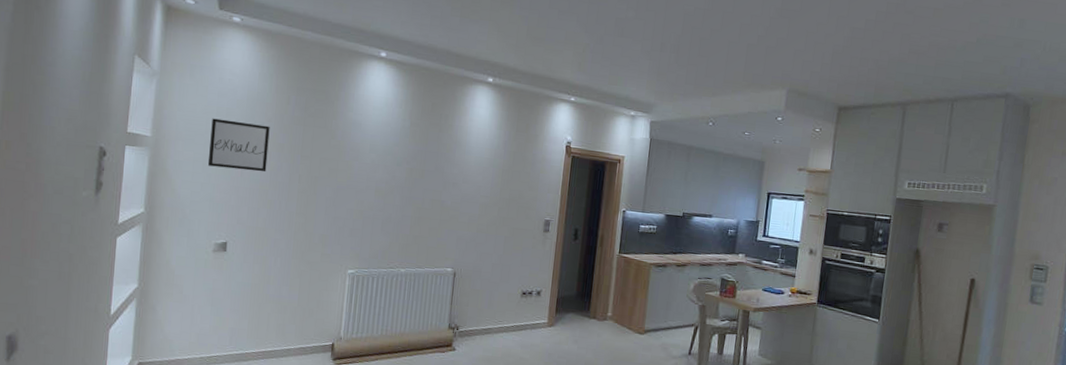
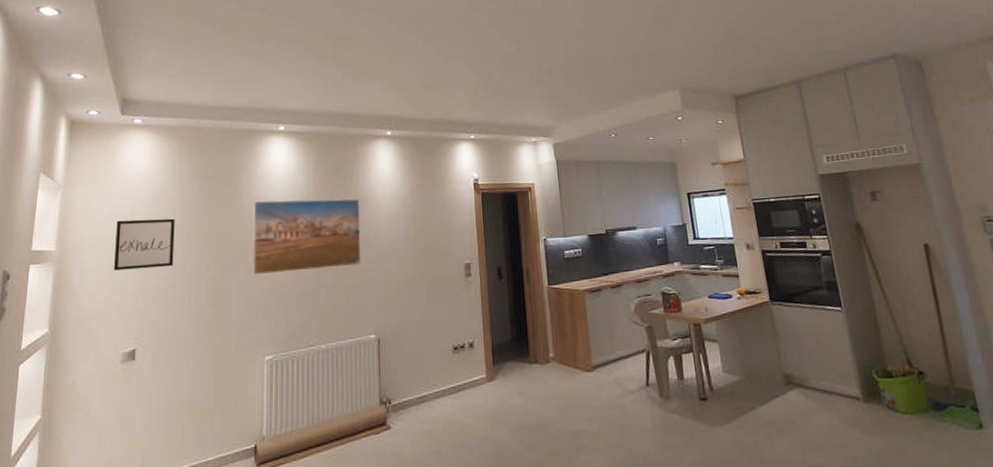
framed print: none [341,123,453,204] -> present [251,198,361,276]

